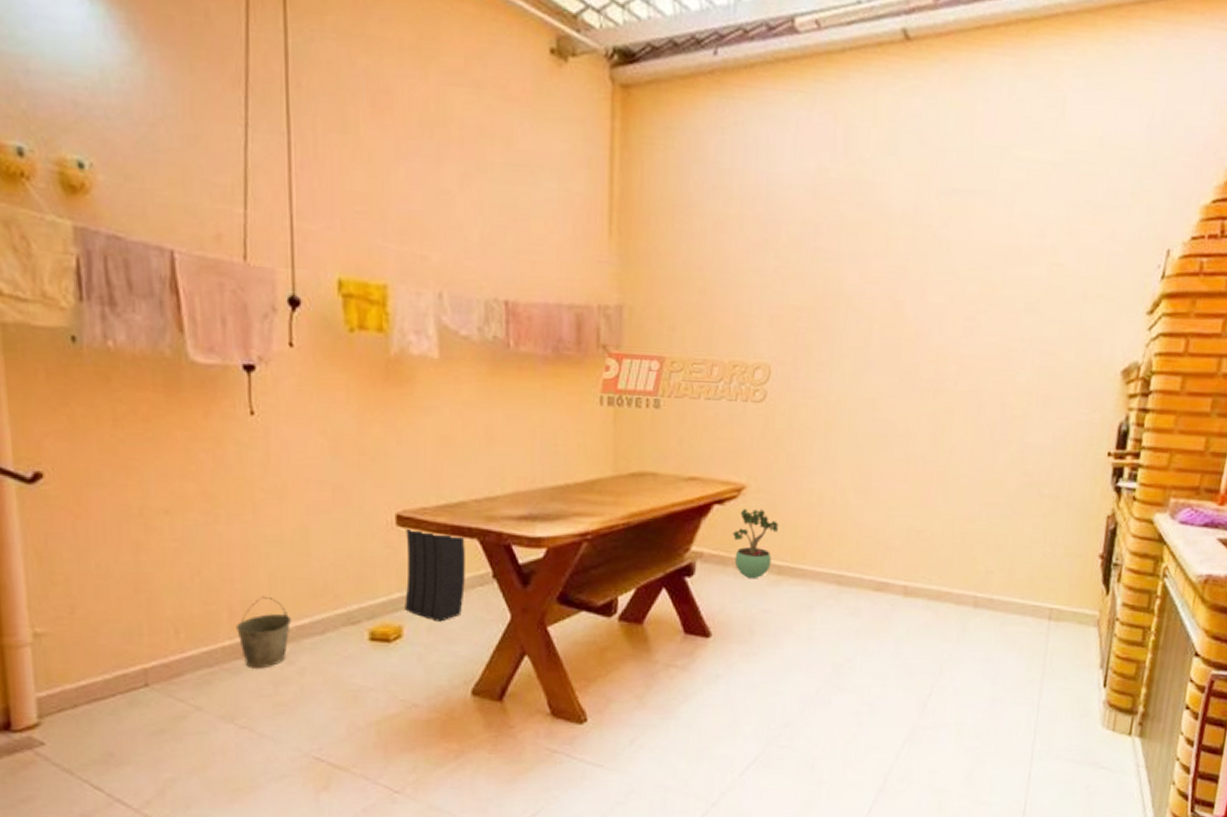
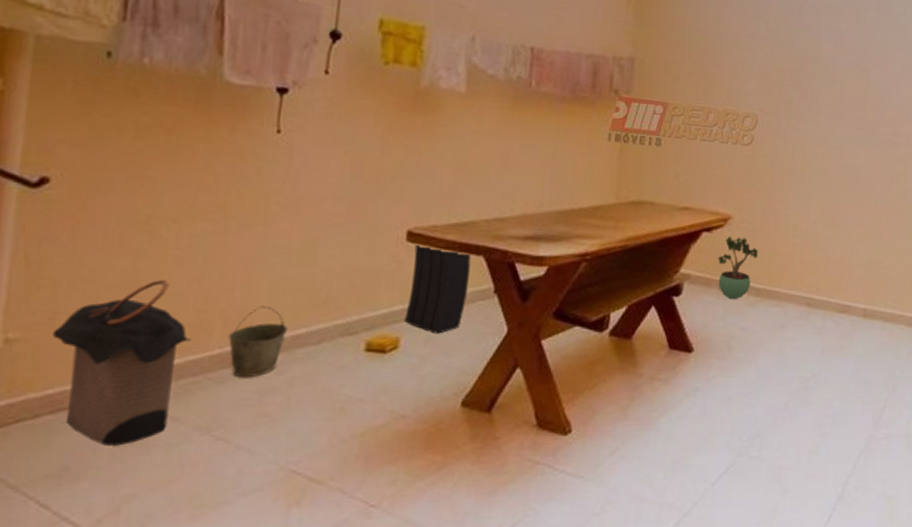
laundry hamper: none [75,571,202,734] -> present [53,279,192,446]

